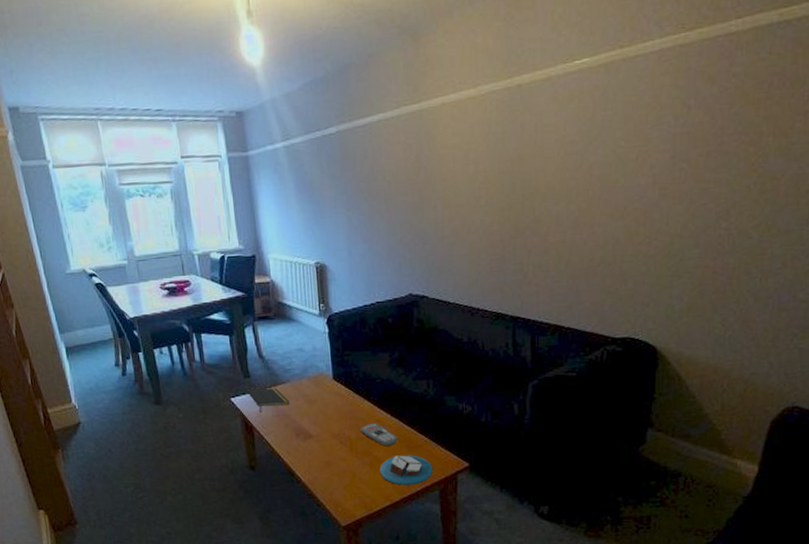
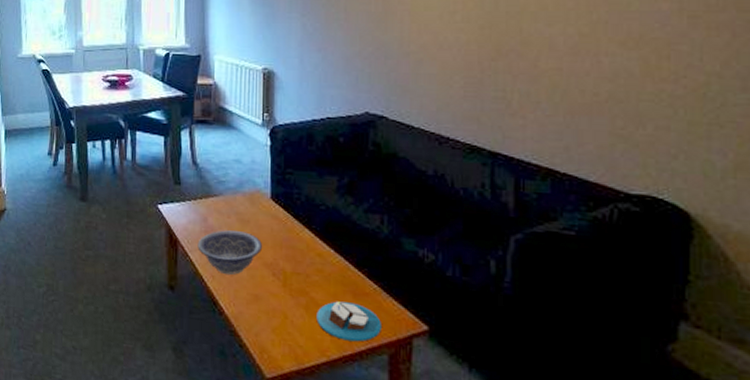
notepad: present [246,388,290,412] -> none [175,197,220,225]
decorative bowl: none [271,410,330,450] -> present [197,230,263,276]
remote control: present [360,423,397,446] -> none [297,257,340,289]

